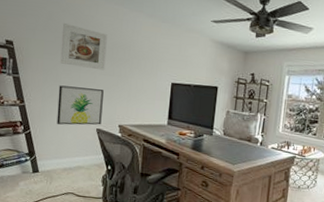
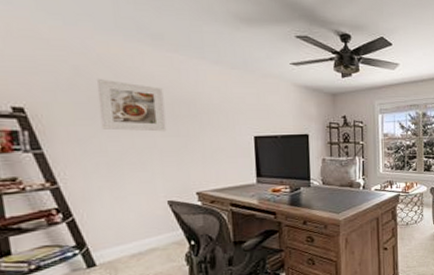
wall art: present [57,85,104,125] -> none [105,155,173,204]

